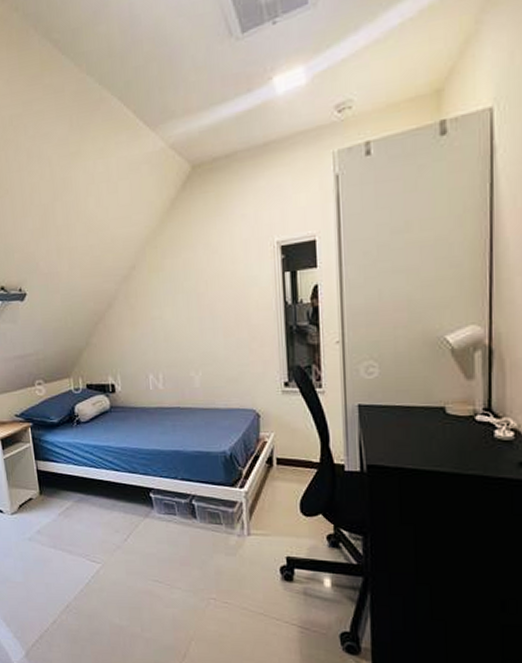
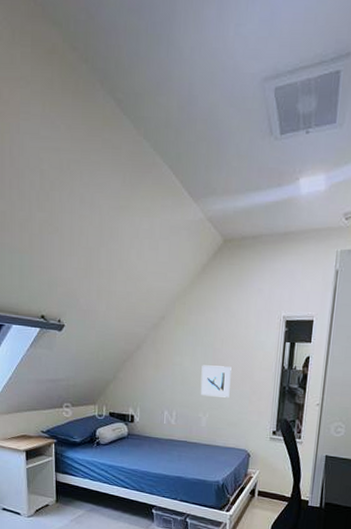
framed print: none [186,312,224,351] -> present [200,365,232,398]

